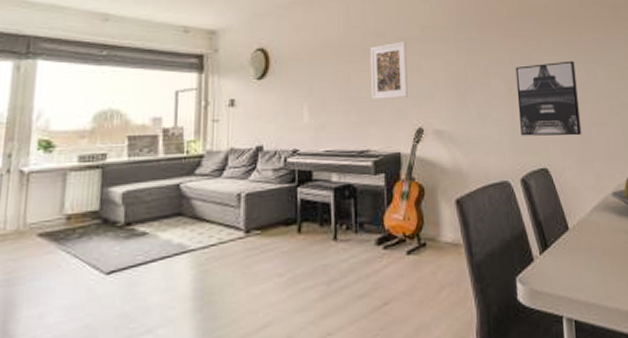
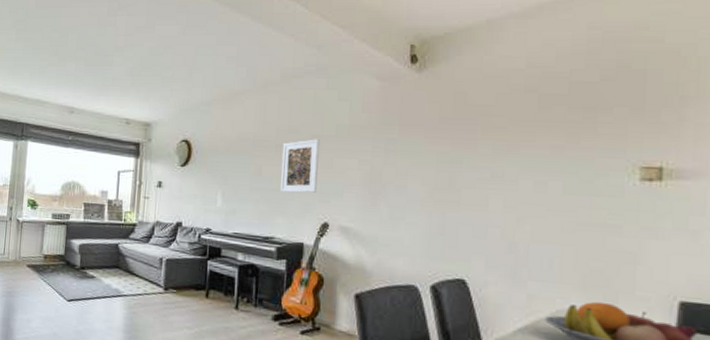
wall art: present [515,61,582,136] -> none [437,168,519,251]

